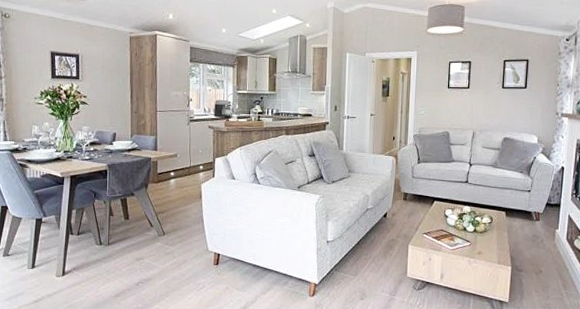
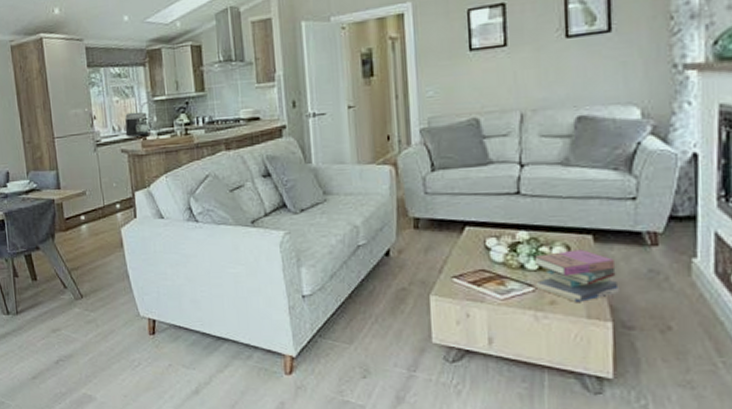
books: none [471,220,518,254] -> present [534,249,621,303]

